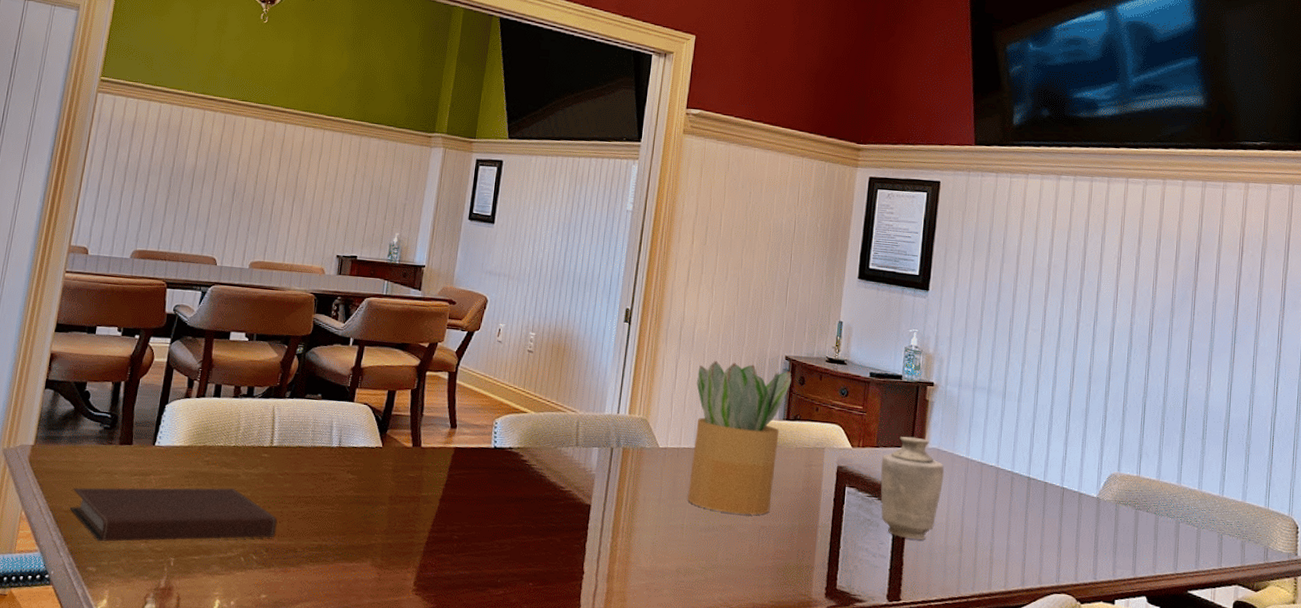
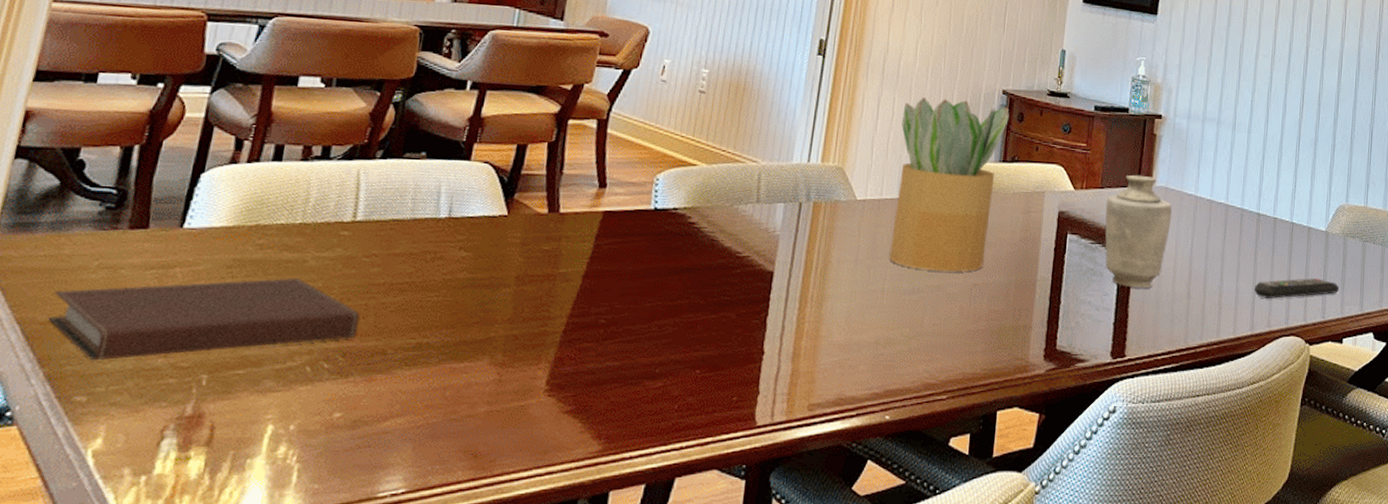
remote control: none [1025,540,1112,558] -> present [1254,278,1340,299]

